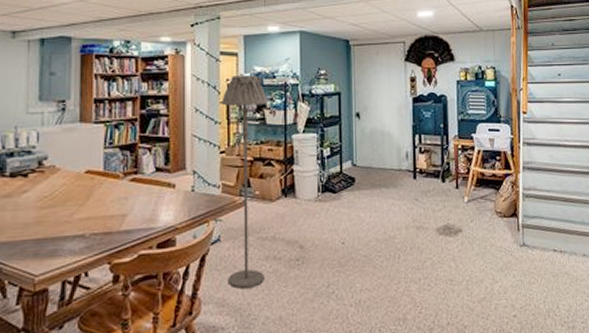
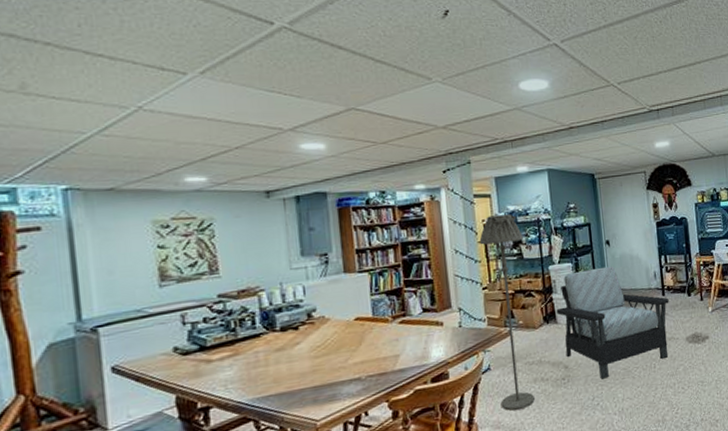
armchair: none [296,141,421,265] -> present [556,266,669,379]

